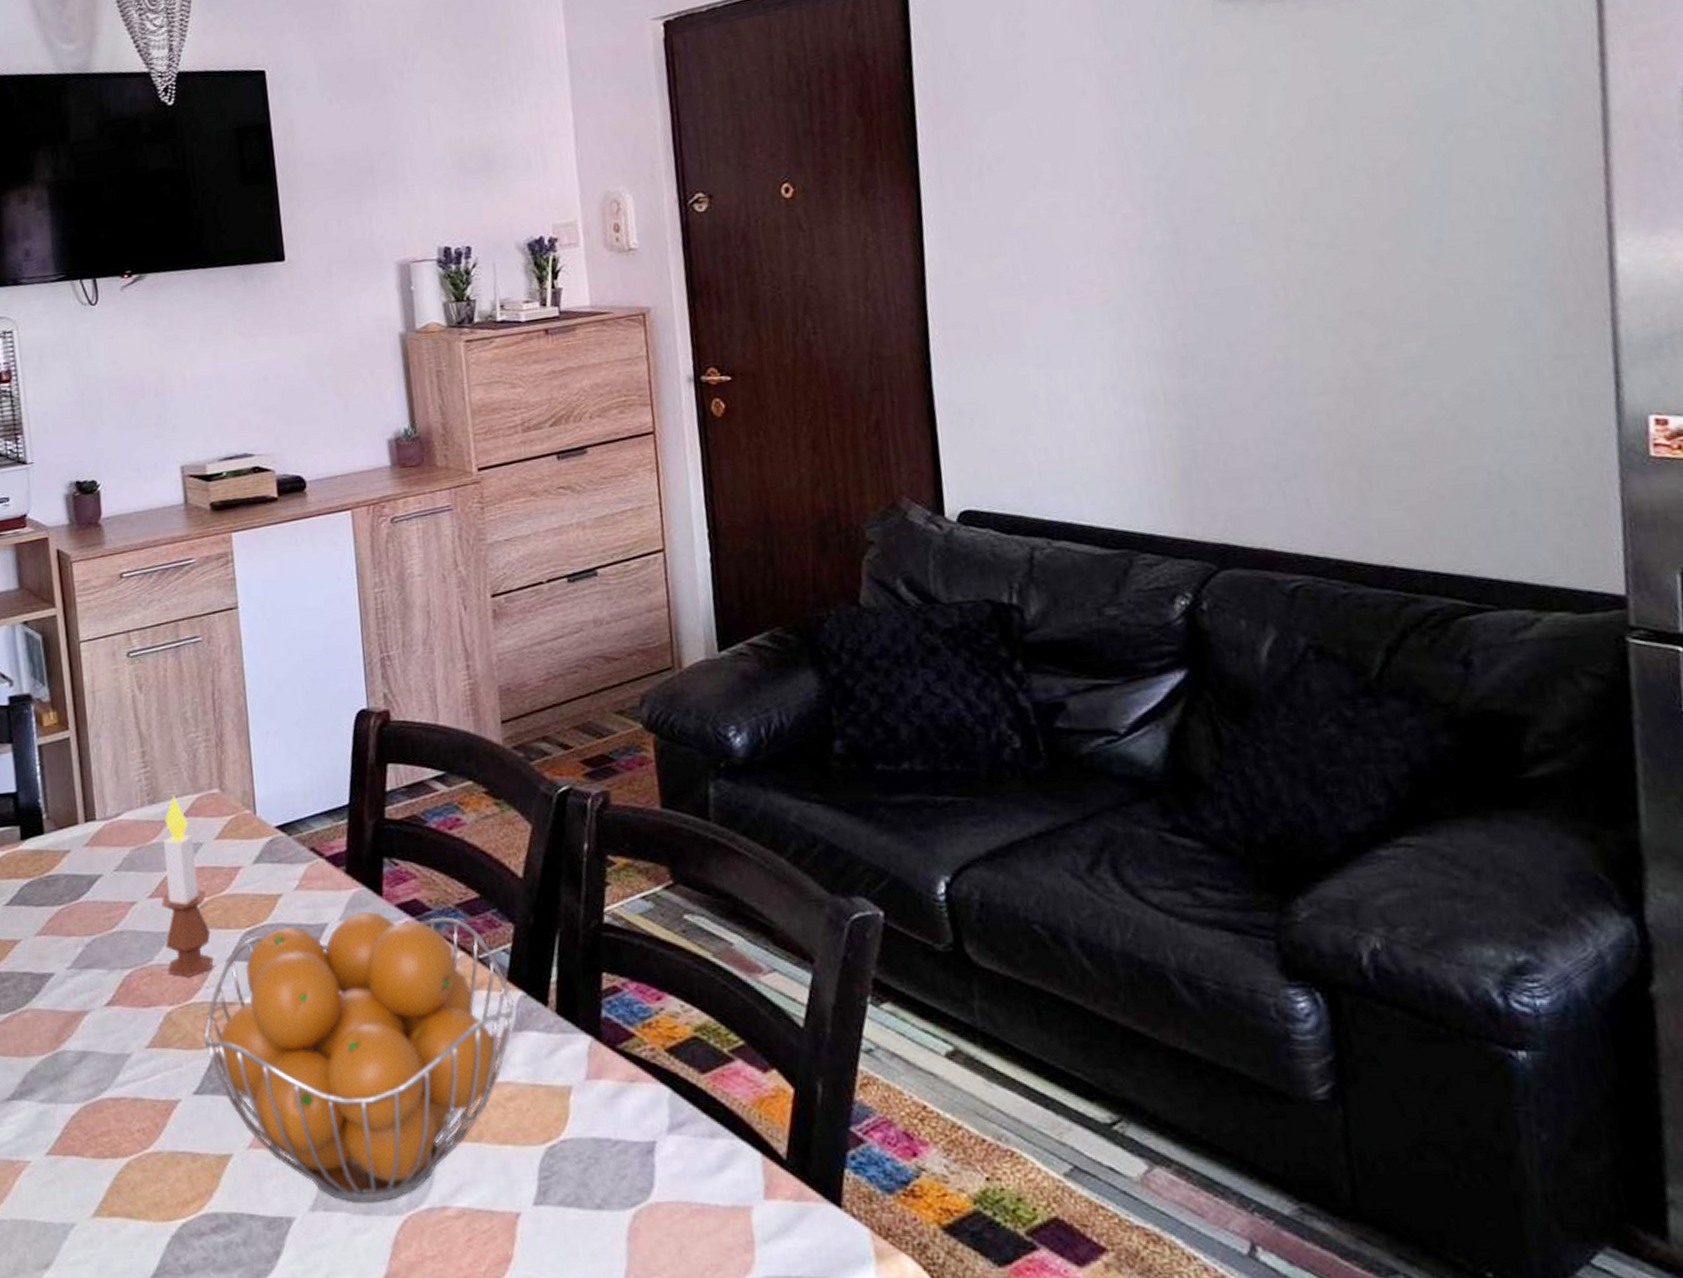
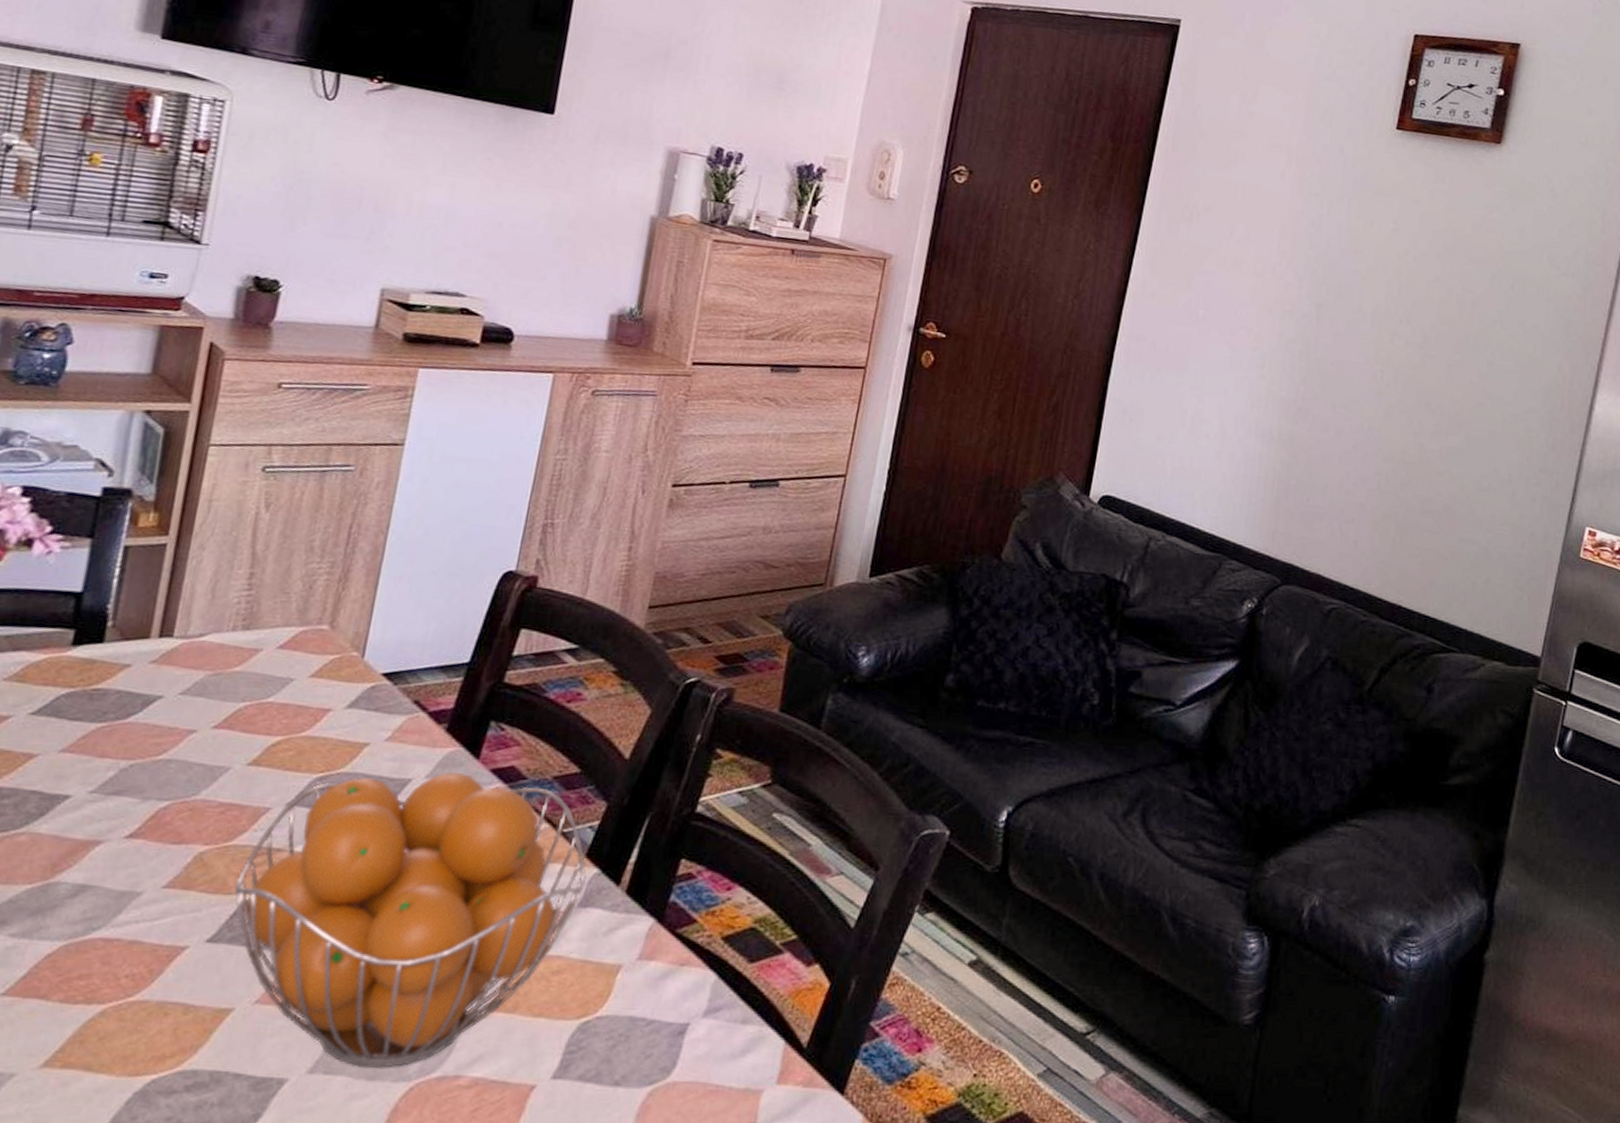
candle: present [161,795,213,977] -> none [213,624,284,817]

